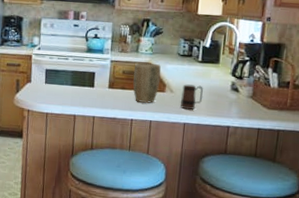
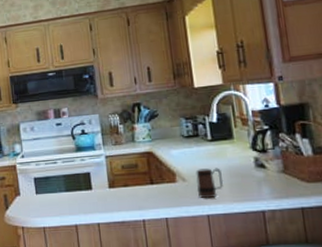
plant pot: present [133,62,161,103] -> none [134,151,168,199]

